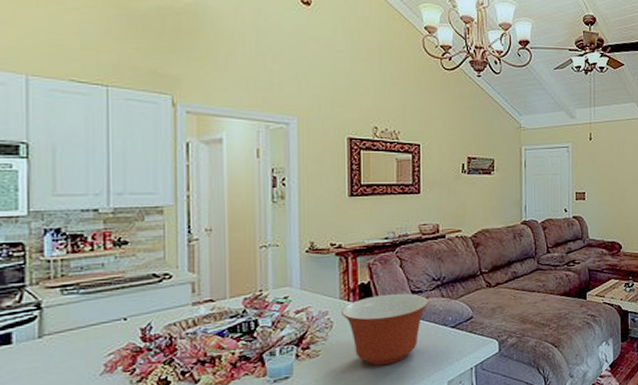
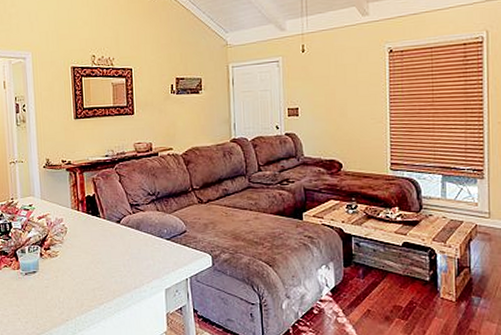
mixing bowl: present [342,293,430,366] -> none [73,205,146,269]

